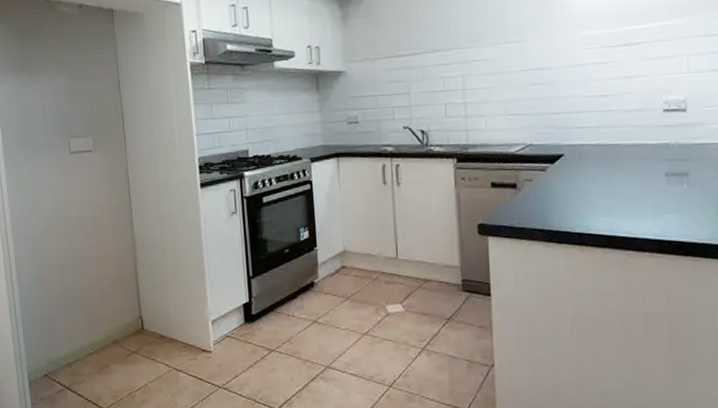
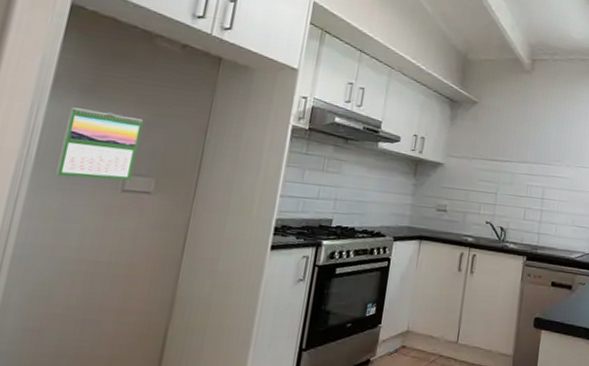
calendar: none [13,84,74,148] -> present [56,107,144,181]

